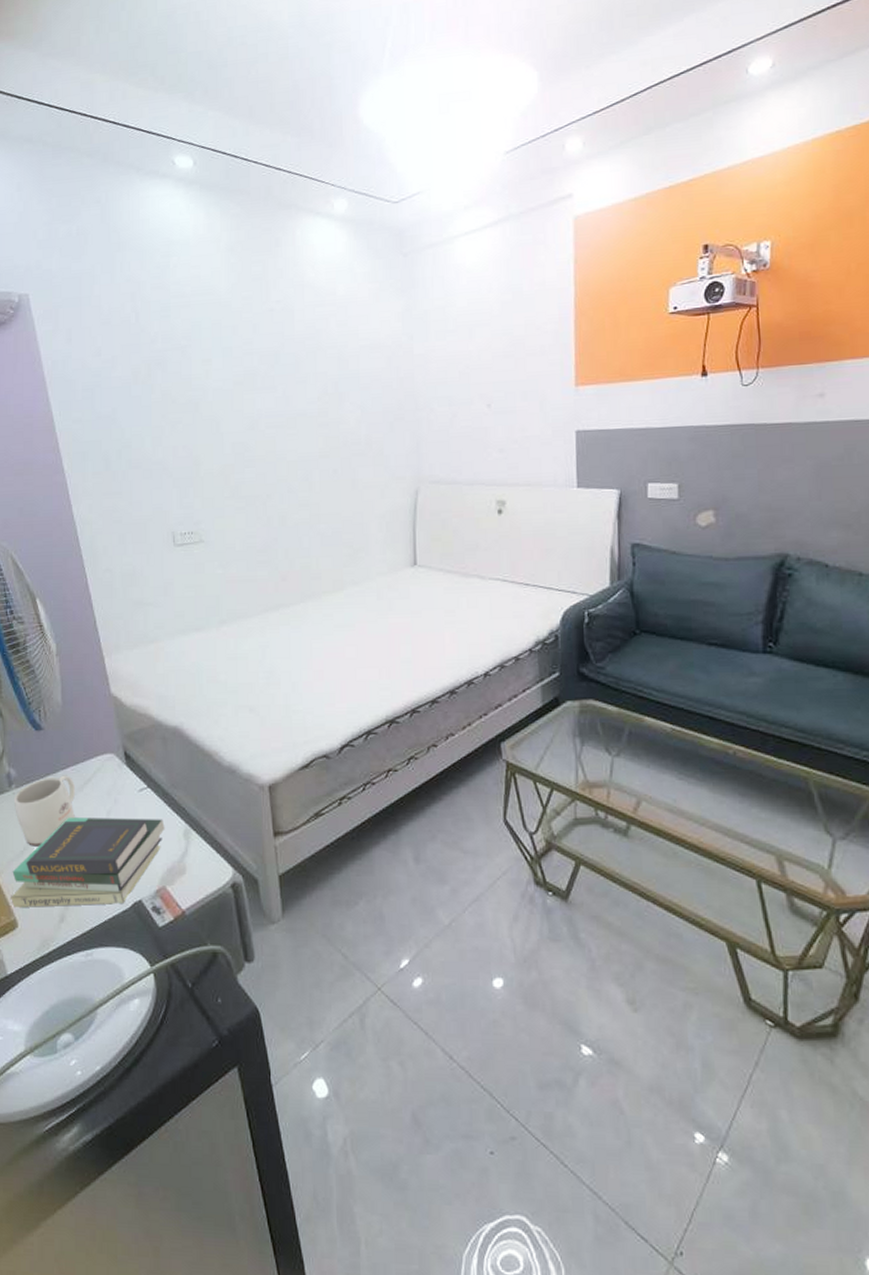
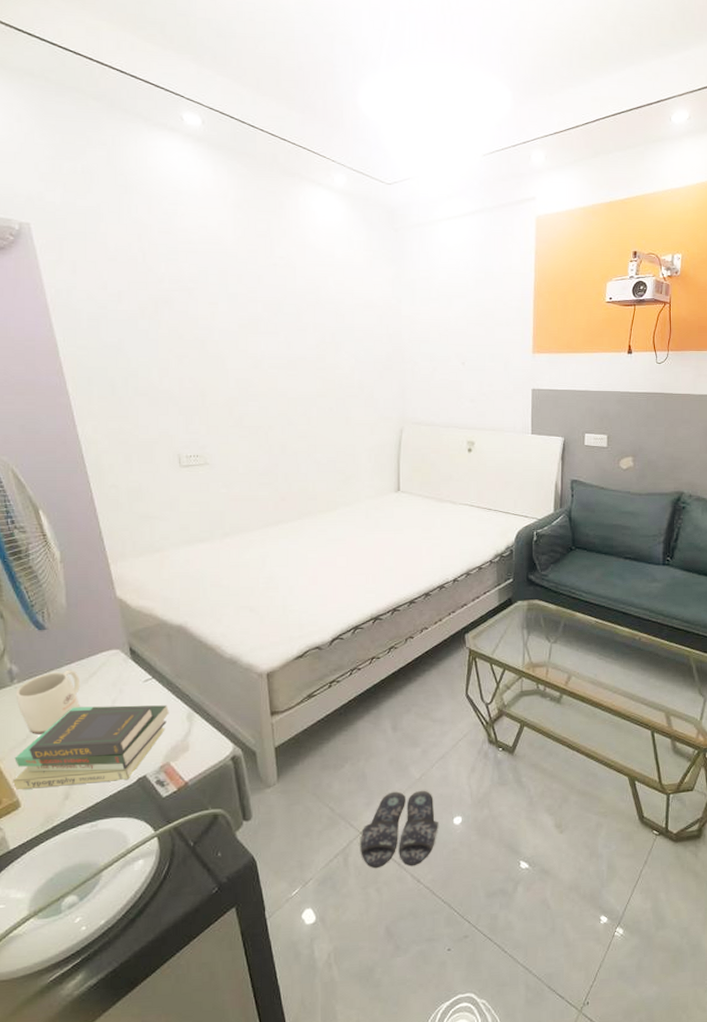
slippers: none [379,939,474,1037] -> present [360,790,438,868]

